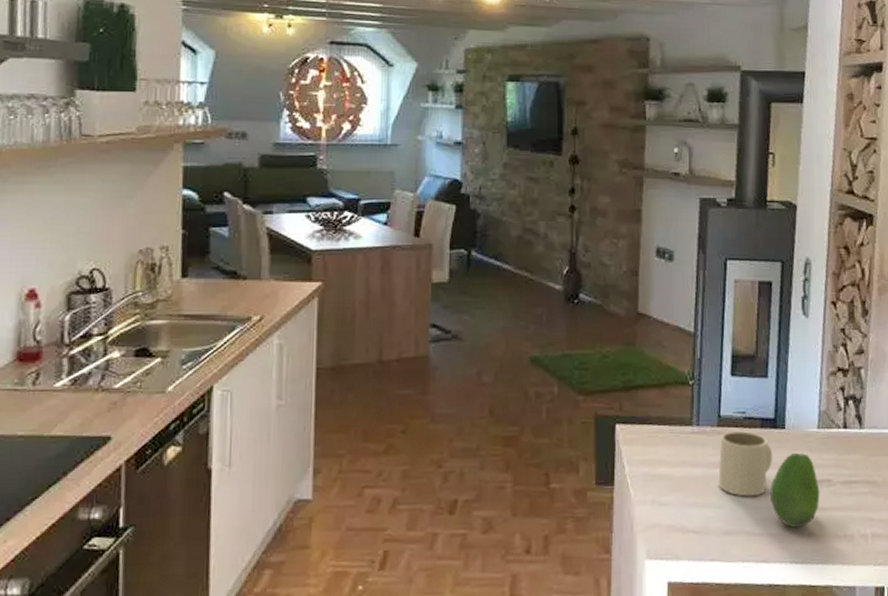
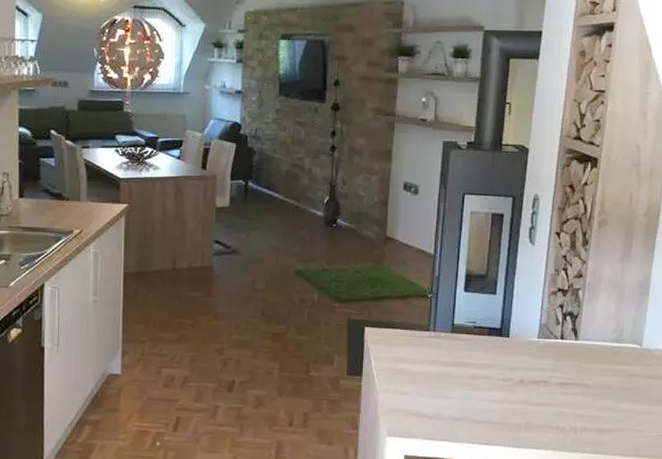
mug: present [718,431,773,497] -> none [450,338,498,391]
fruit: present [770,453,820,528] -> none [494,358,537,418]

